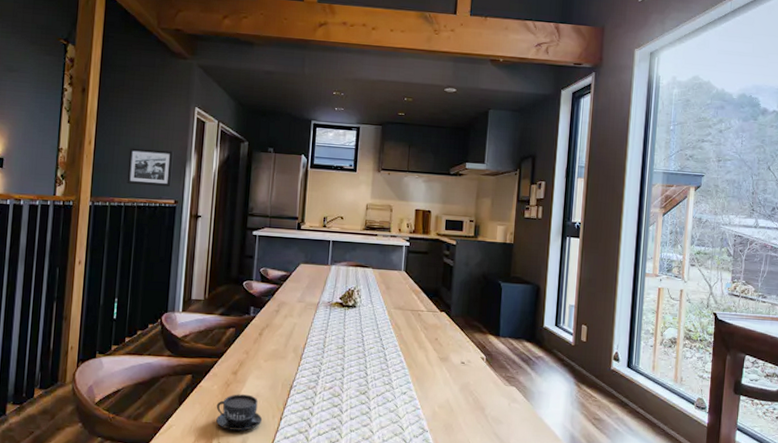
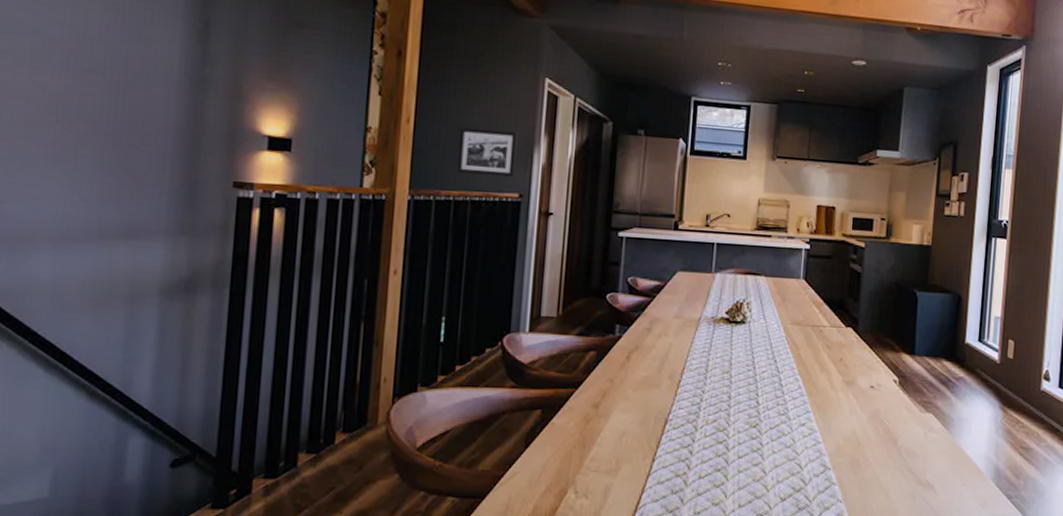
teacup: present [216,394,263,431] -> none [572,431,631,476]

